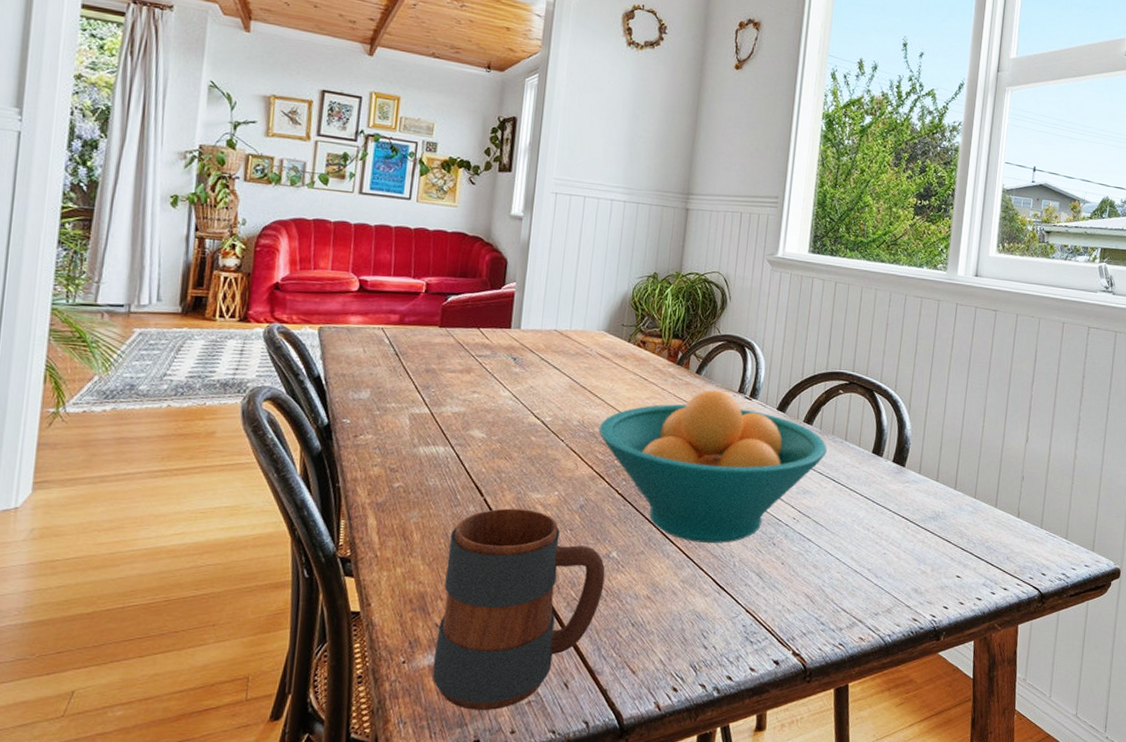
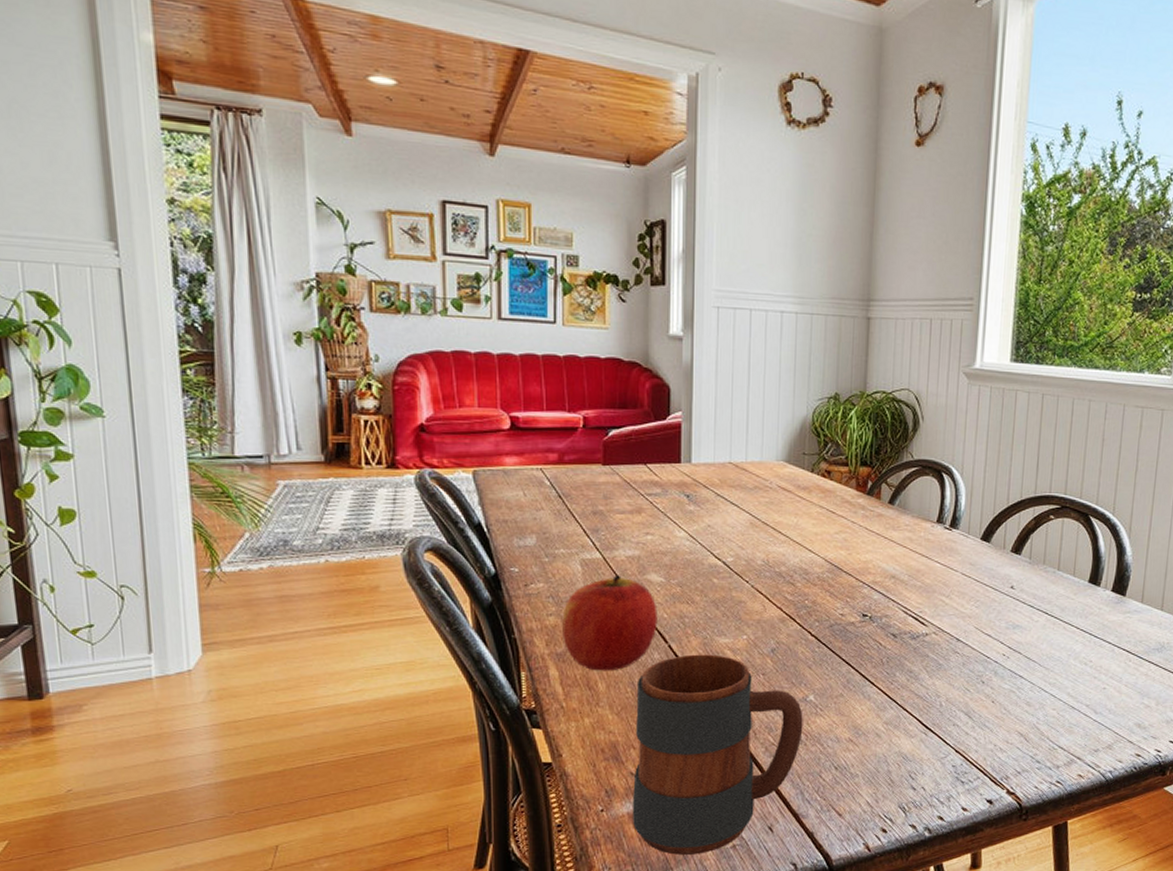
apple: none [384,430,477,522] -> present [562,575,658,671]
fruit bowl: present [598,390,827,543] -> none [785,521,1038,683]

